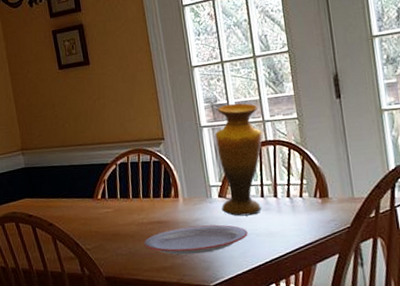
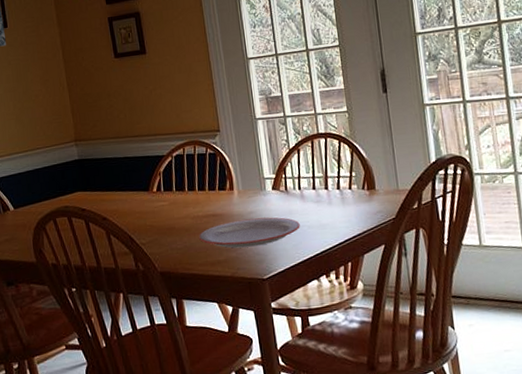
vase: present [215,103,262,216] -> none [269,96,314,209]

